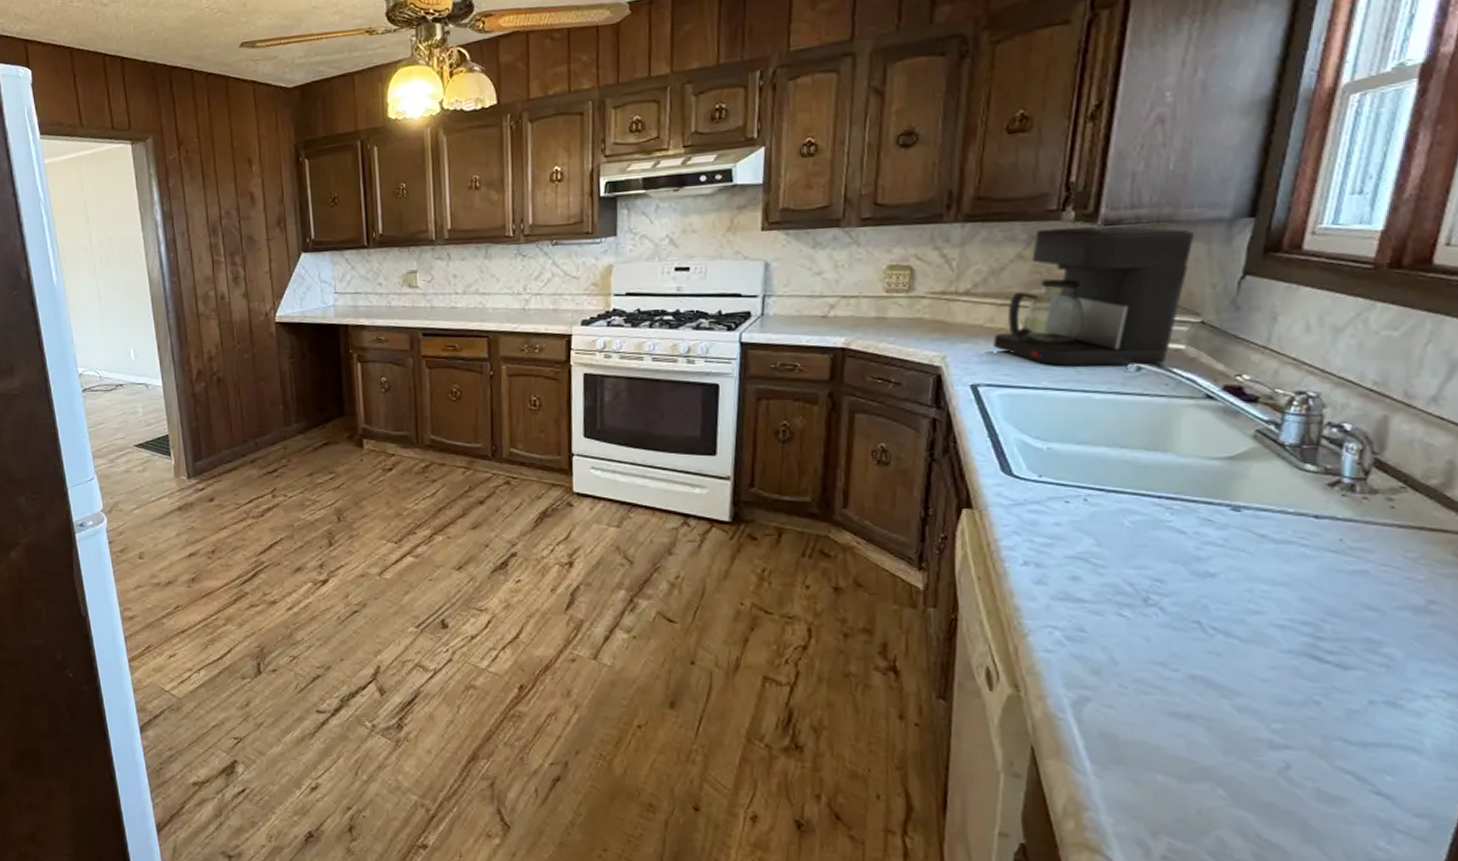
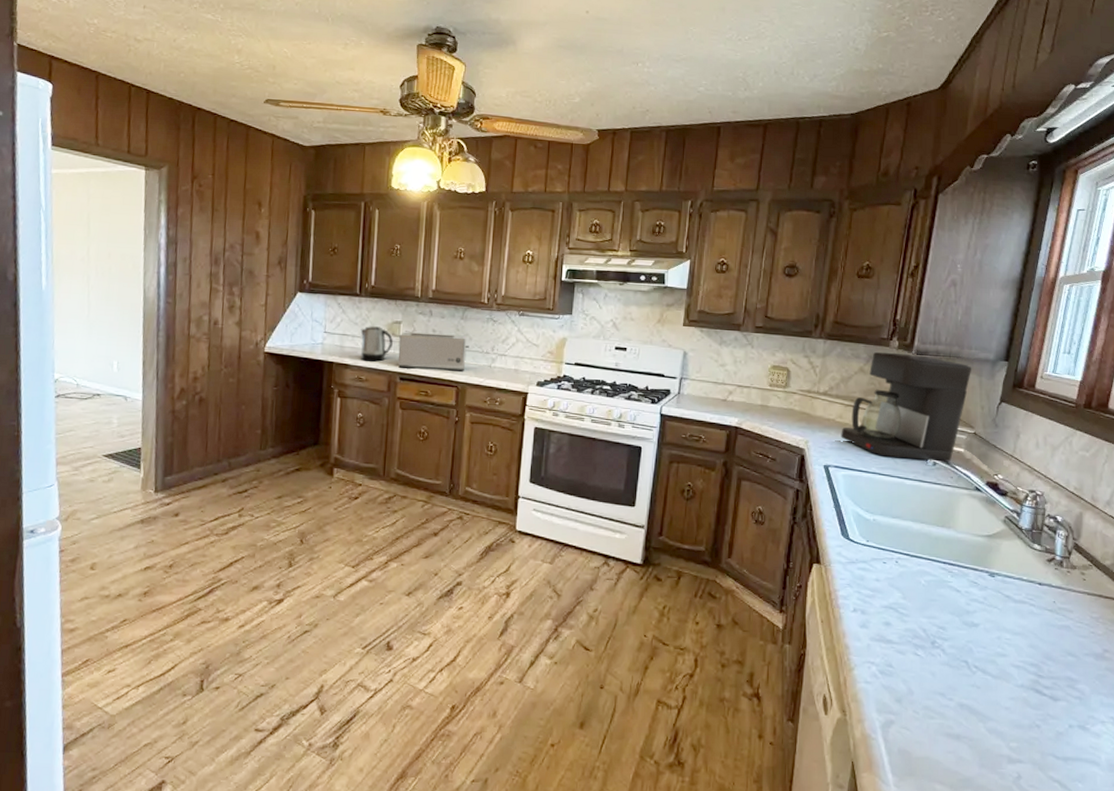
kettle: none [373,279,410,320] -> present [360,326,393,362]
toaster: none [416,277,497,324] -> present [397,332,469,372]

